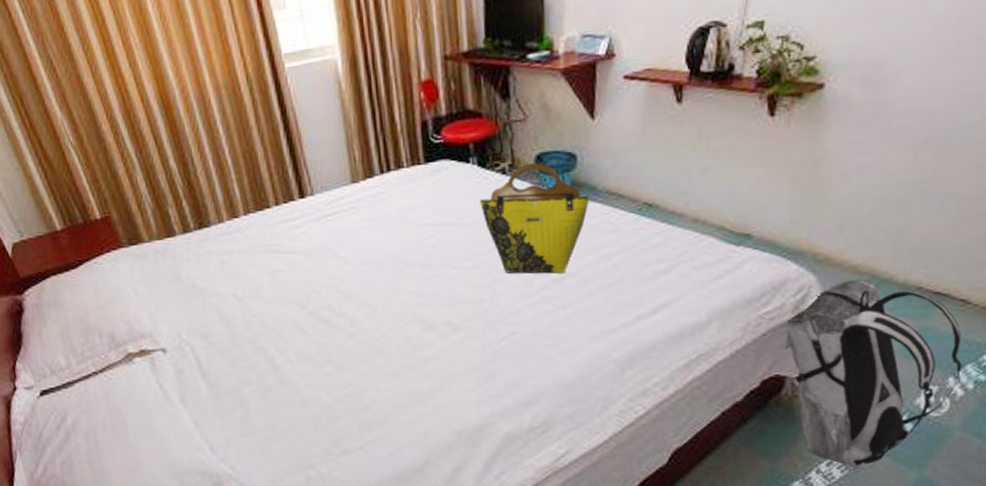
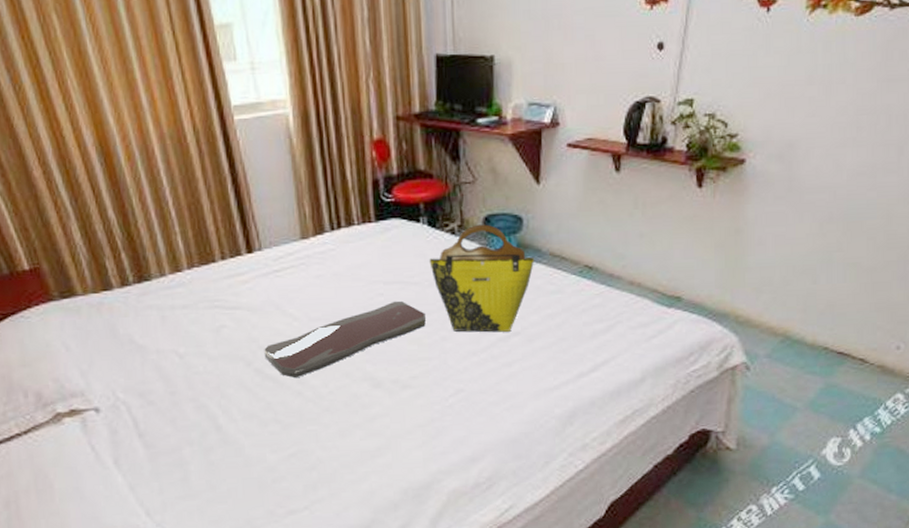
serving tray: none [317,242,477,321] -> present [264,300,426,379]
backpack: present [784,278,962,470] -> none [709,339,861,517]

